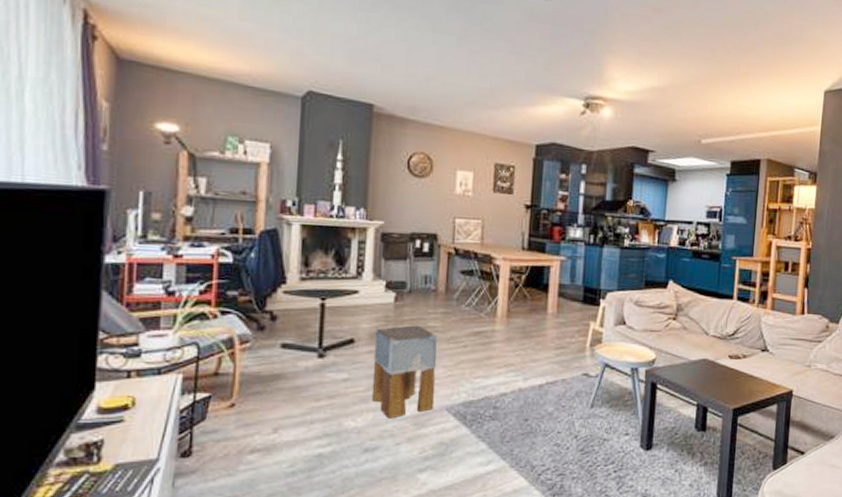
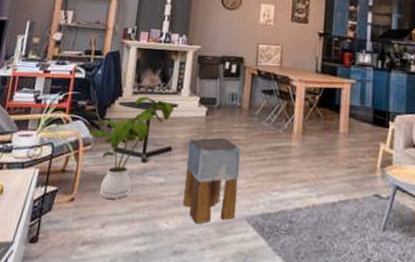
house plant: none [244,282,355,401] -> present [88,96,175,199]

